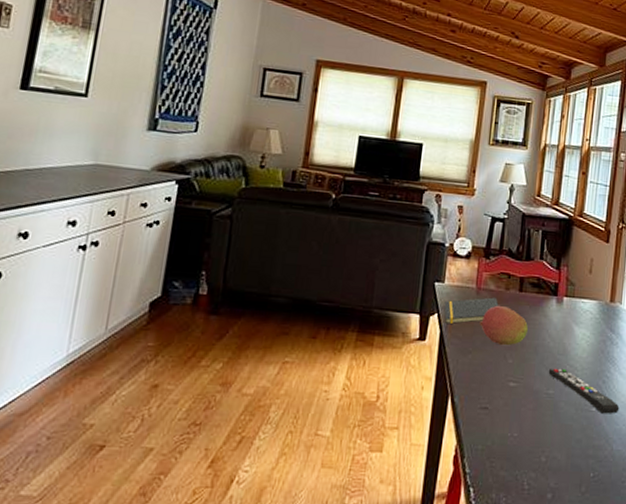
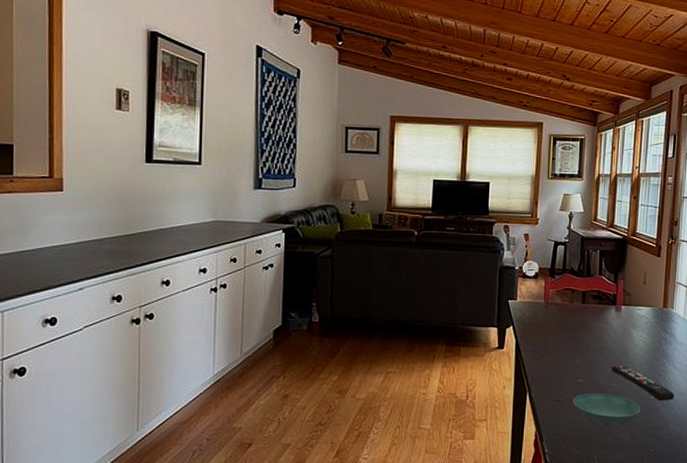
notepad: present [444,297,499,325] -> none [518,310,565,335]
fruit: present [479,305,528,346] -> none [549,316,591,350]
saucer: none [502,400,580,441] -> present [573,393,640,425]

